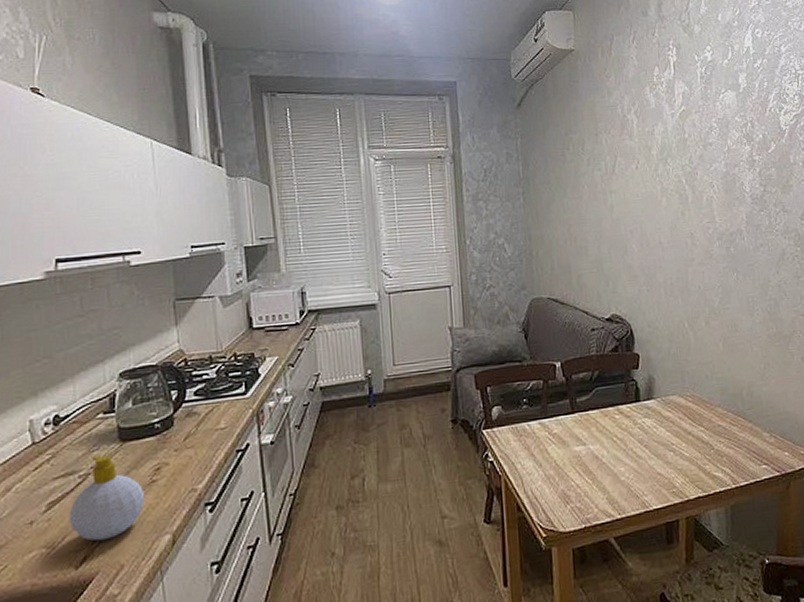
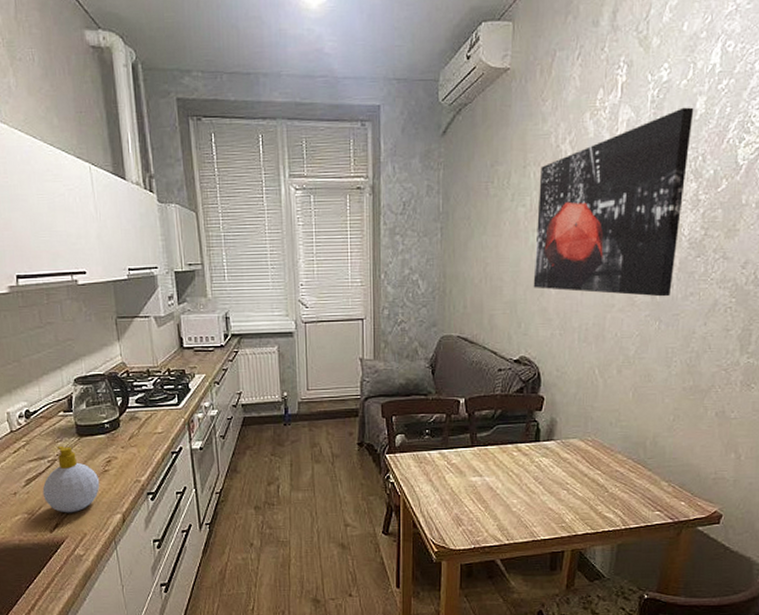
wall art: none [611,82,743,249] -> present [533,107,694,297]

